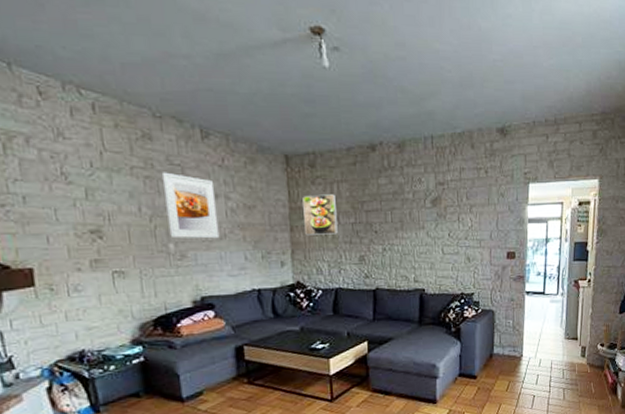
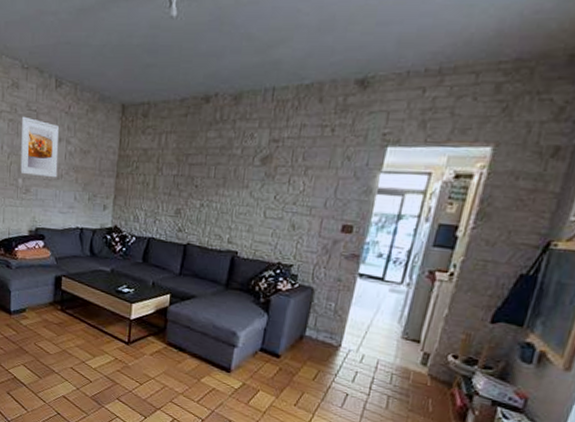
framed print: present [302,194,338,235] -> none [129,144,163,185]

